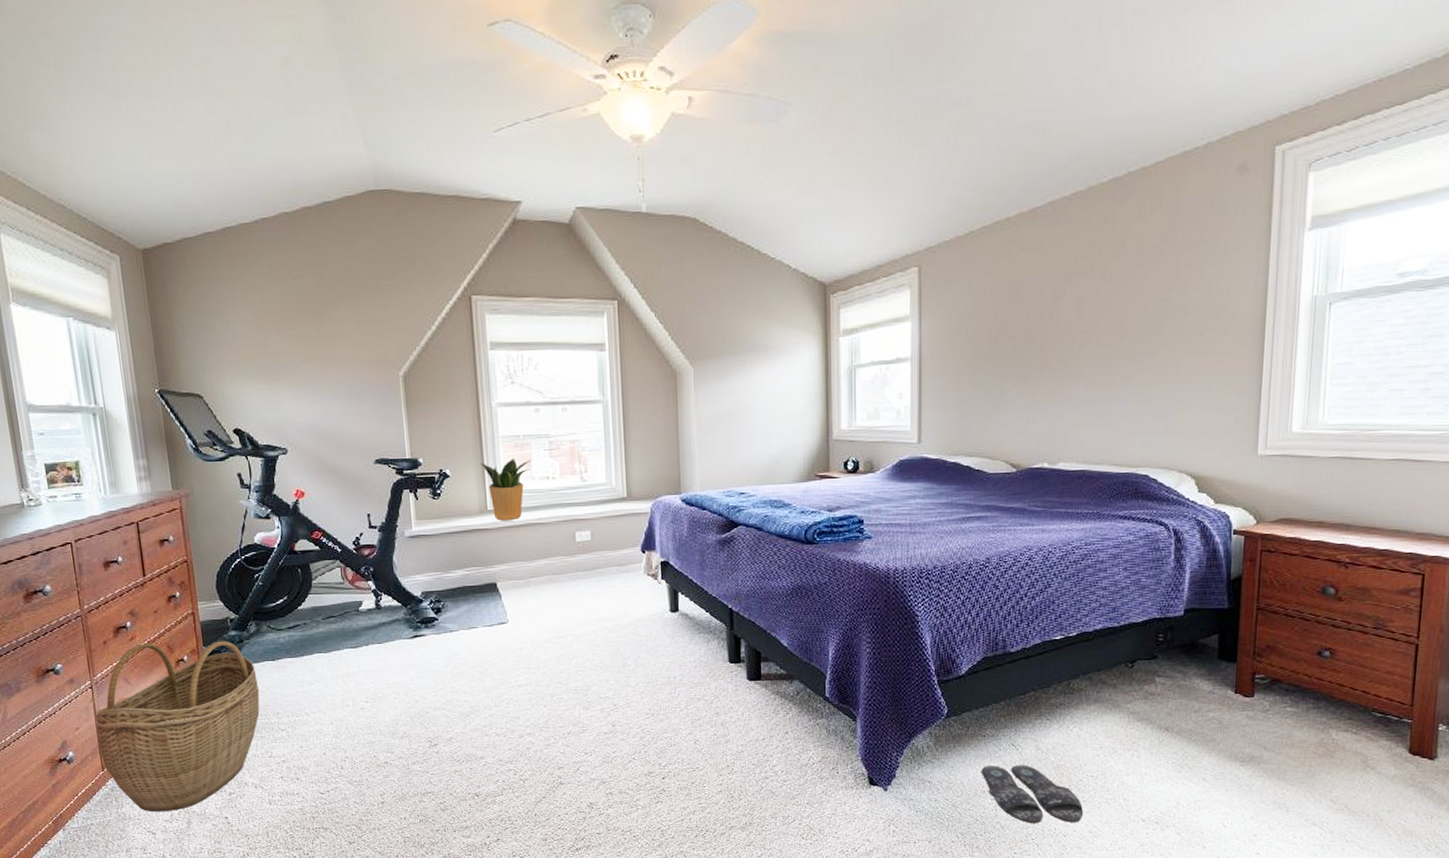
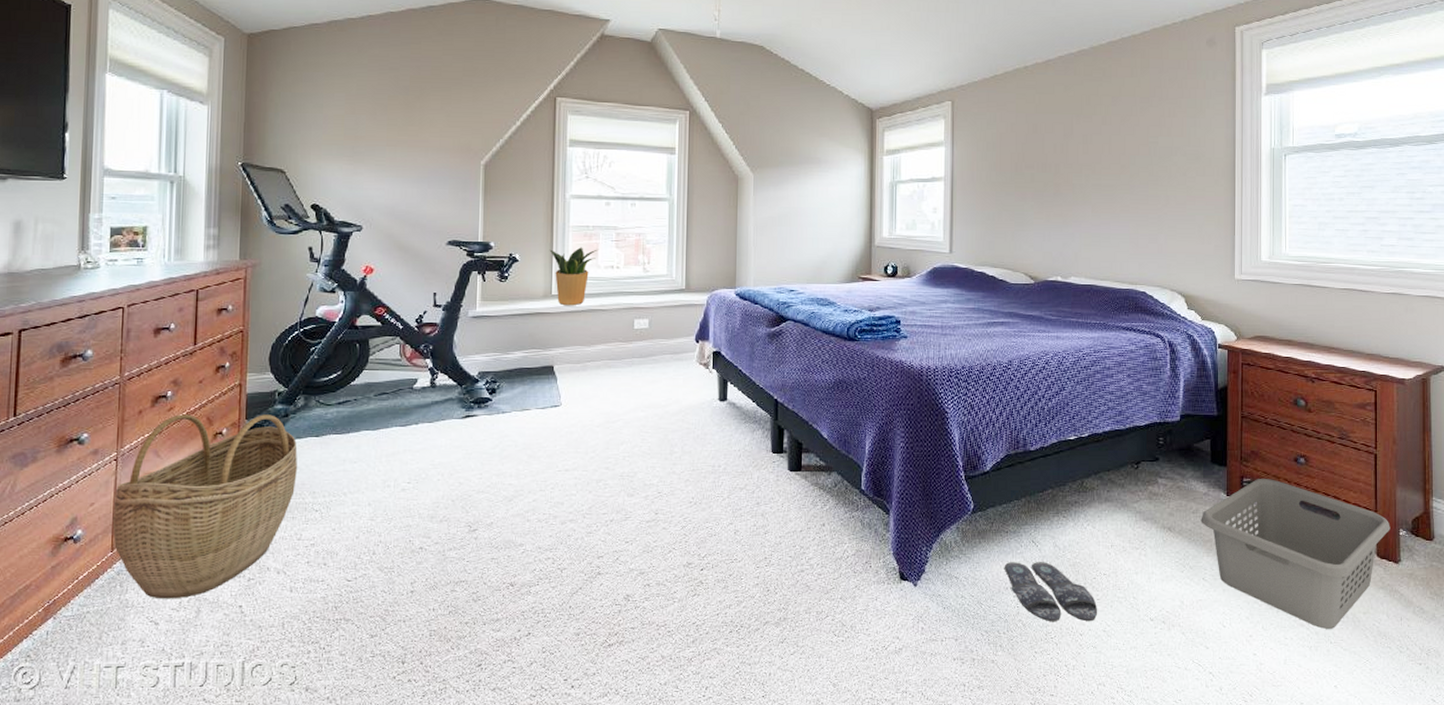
laundry basket: none [1203,673,1428,829] -> present [1200,478,1390,630]

